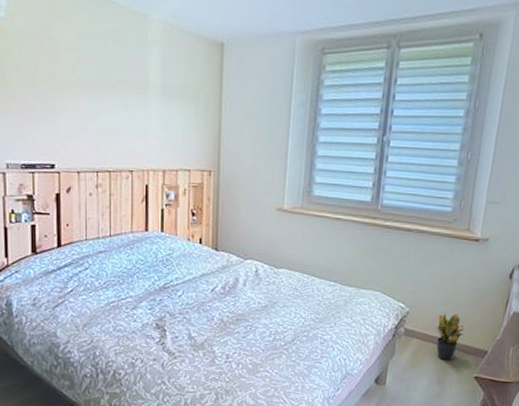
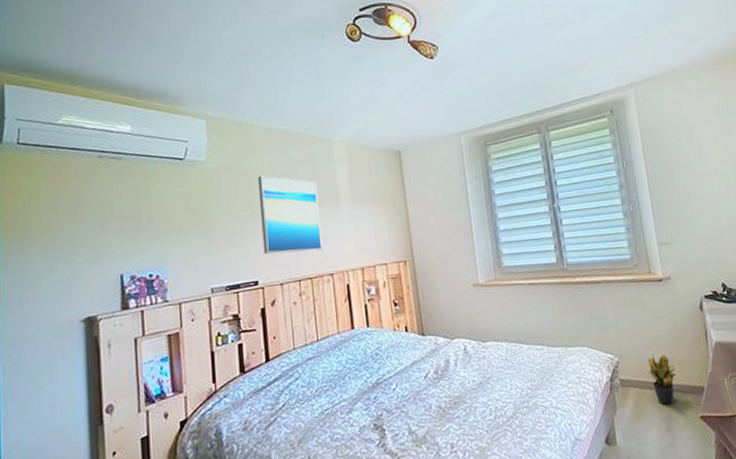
wall art: none [61,46,125,143] -> present [257,175,323,254]

